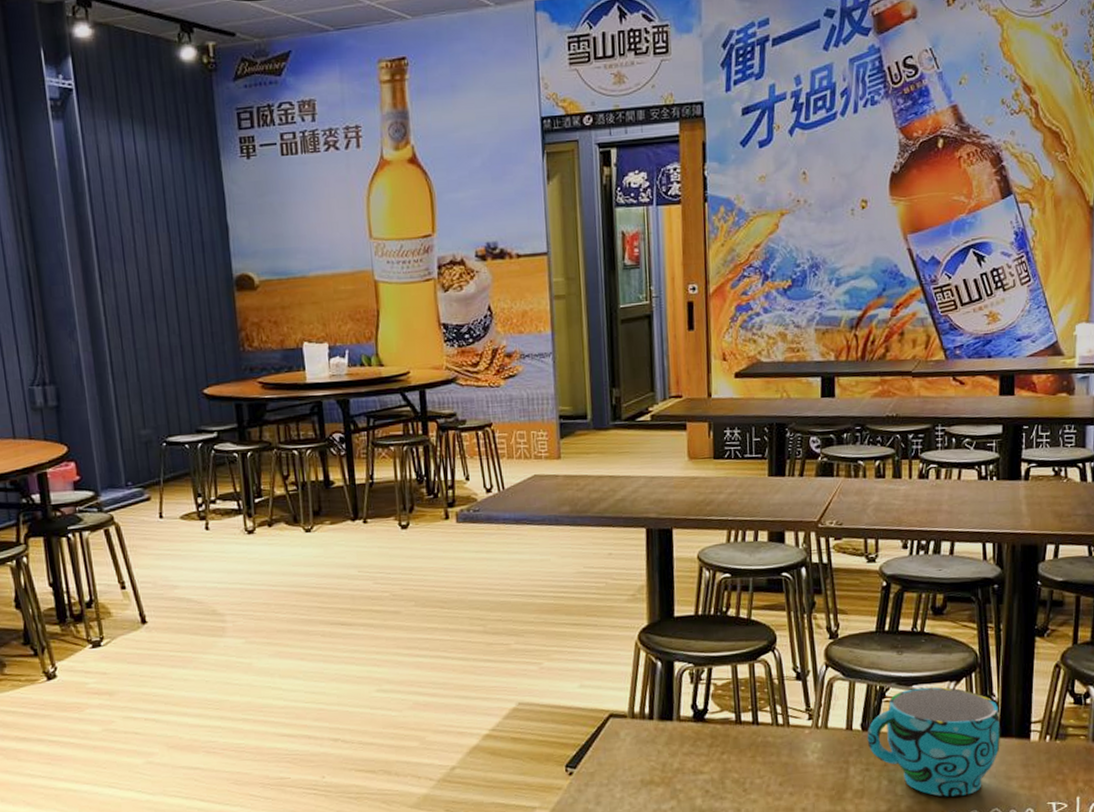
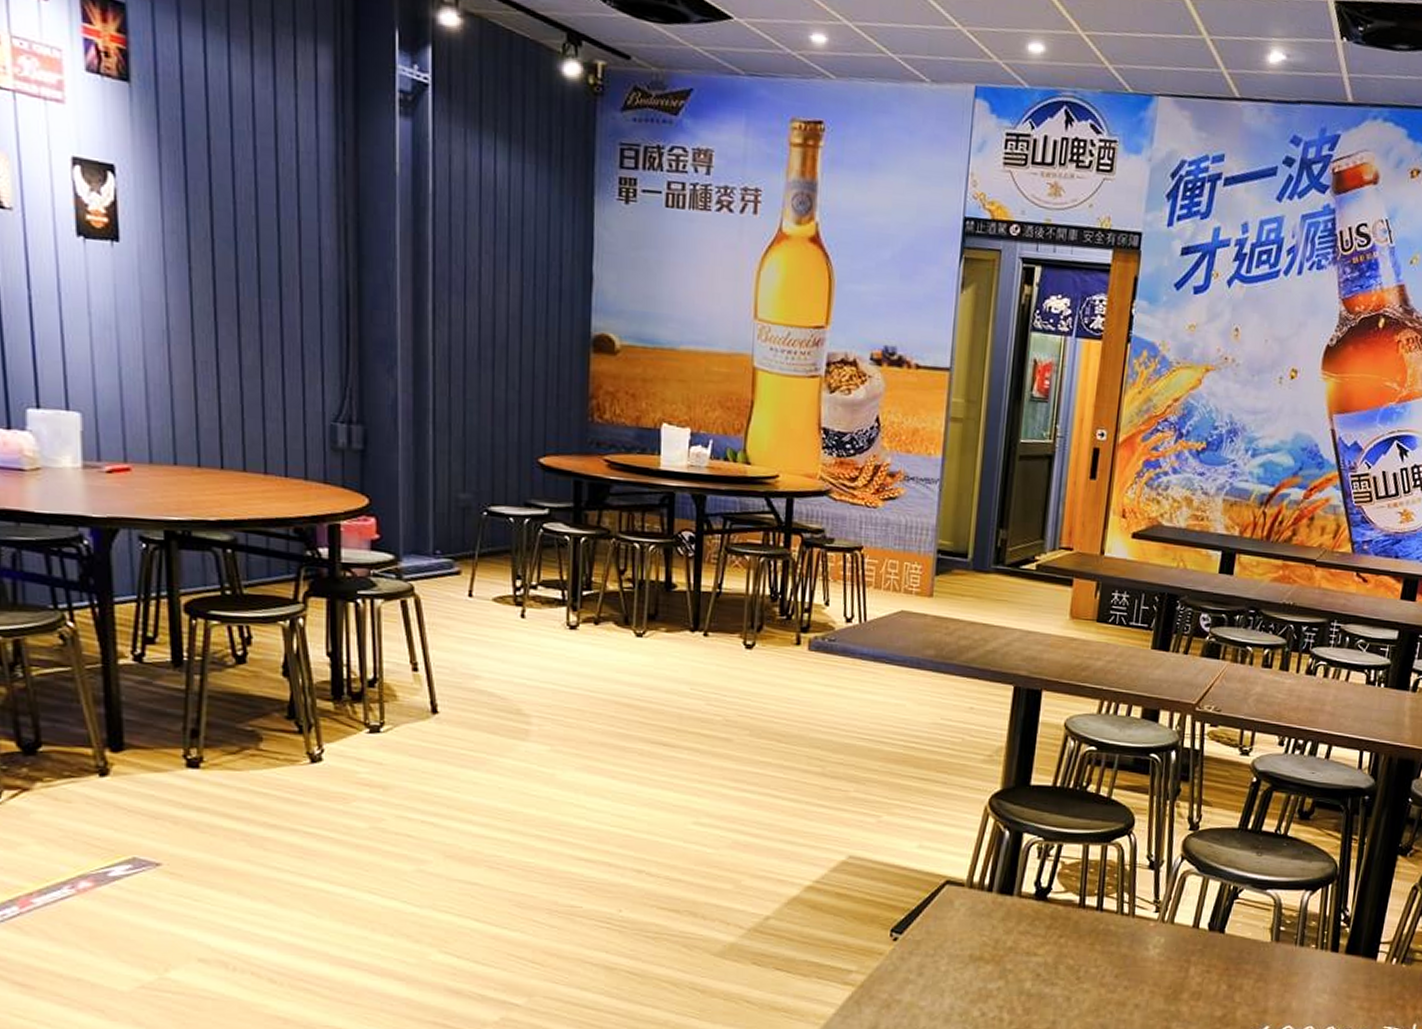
cup: present [867,687,1001,797] -> none [1212,893,1350,1010]

